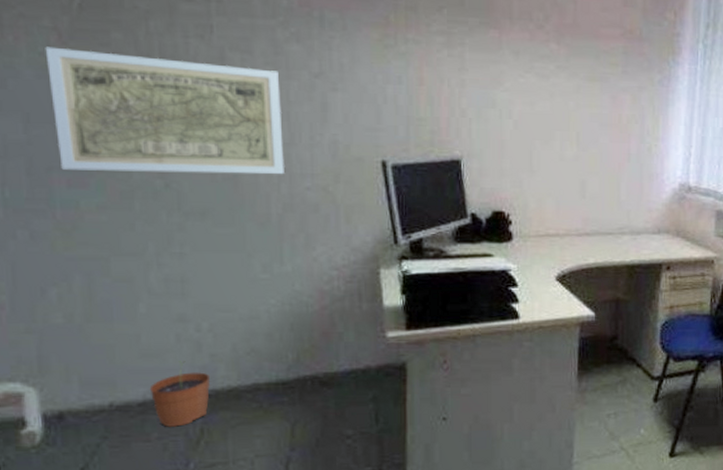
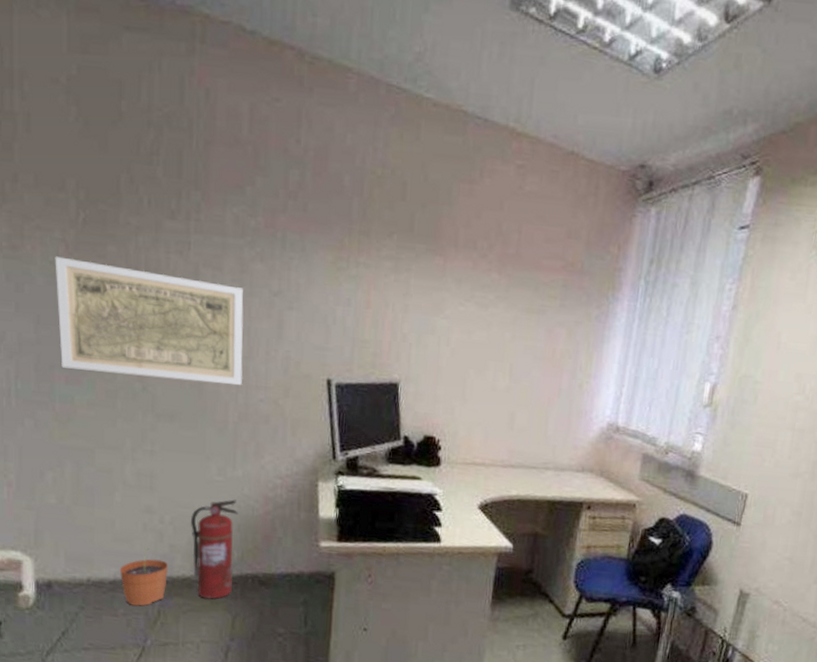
fire extinguisher: none [233,297,290,410] -> present [190,499,238,600]

